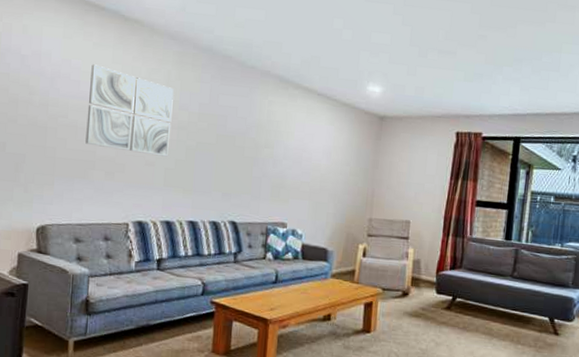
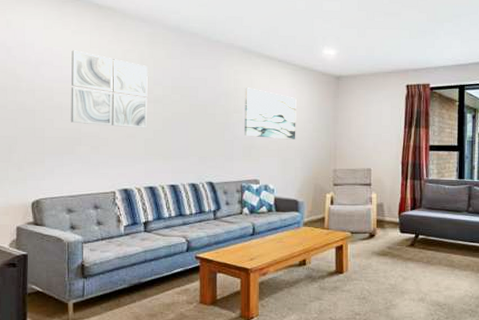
wall art: none [274,121,334,182] -> present [245,87,297,140]

